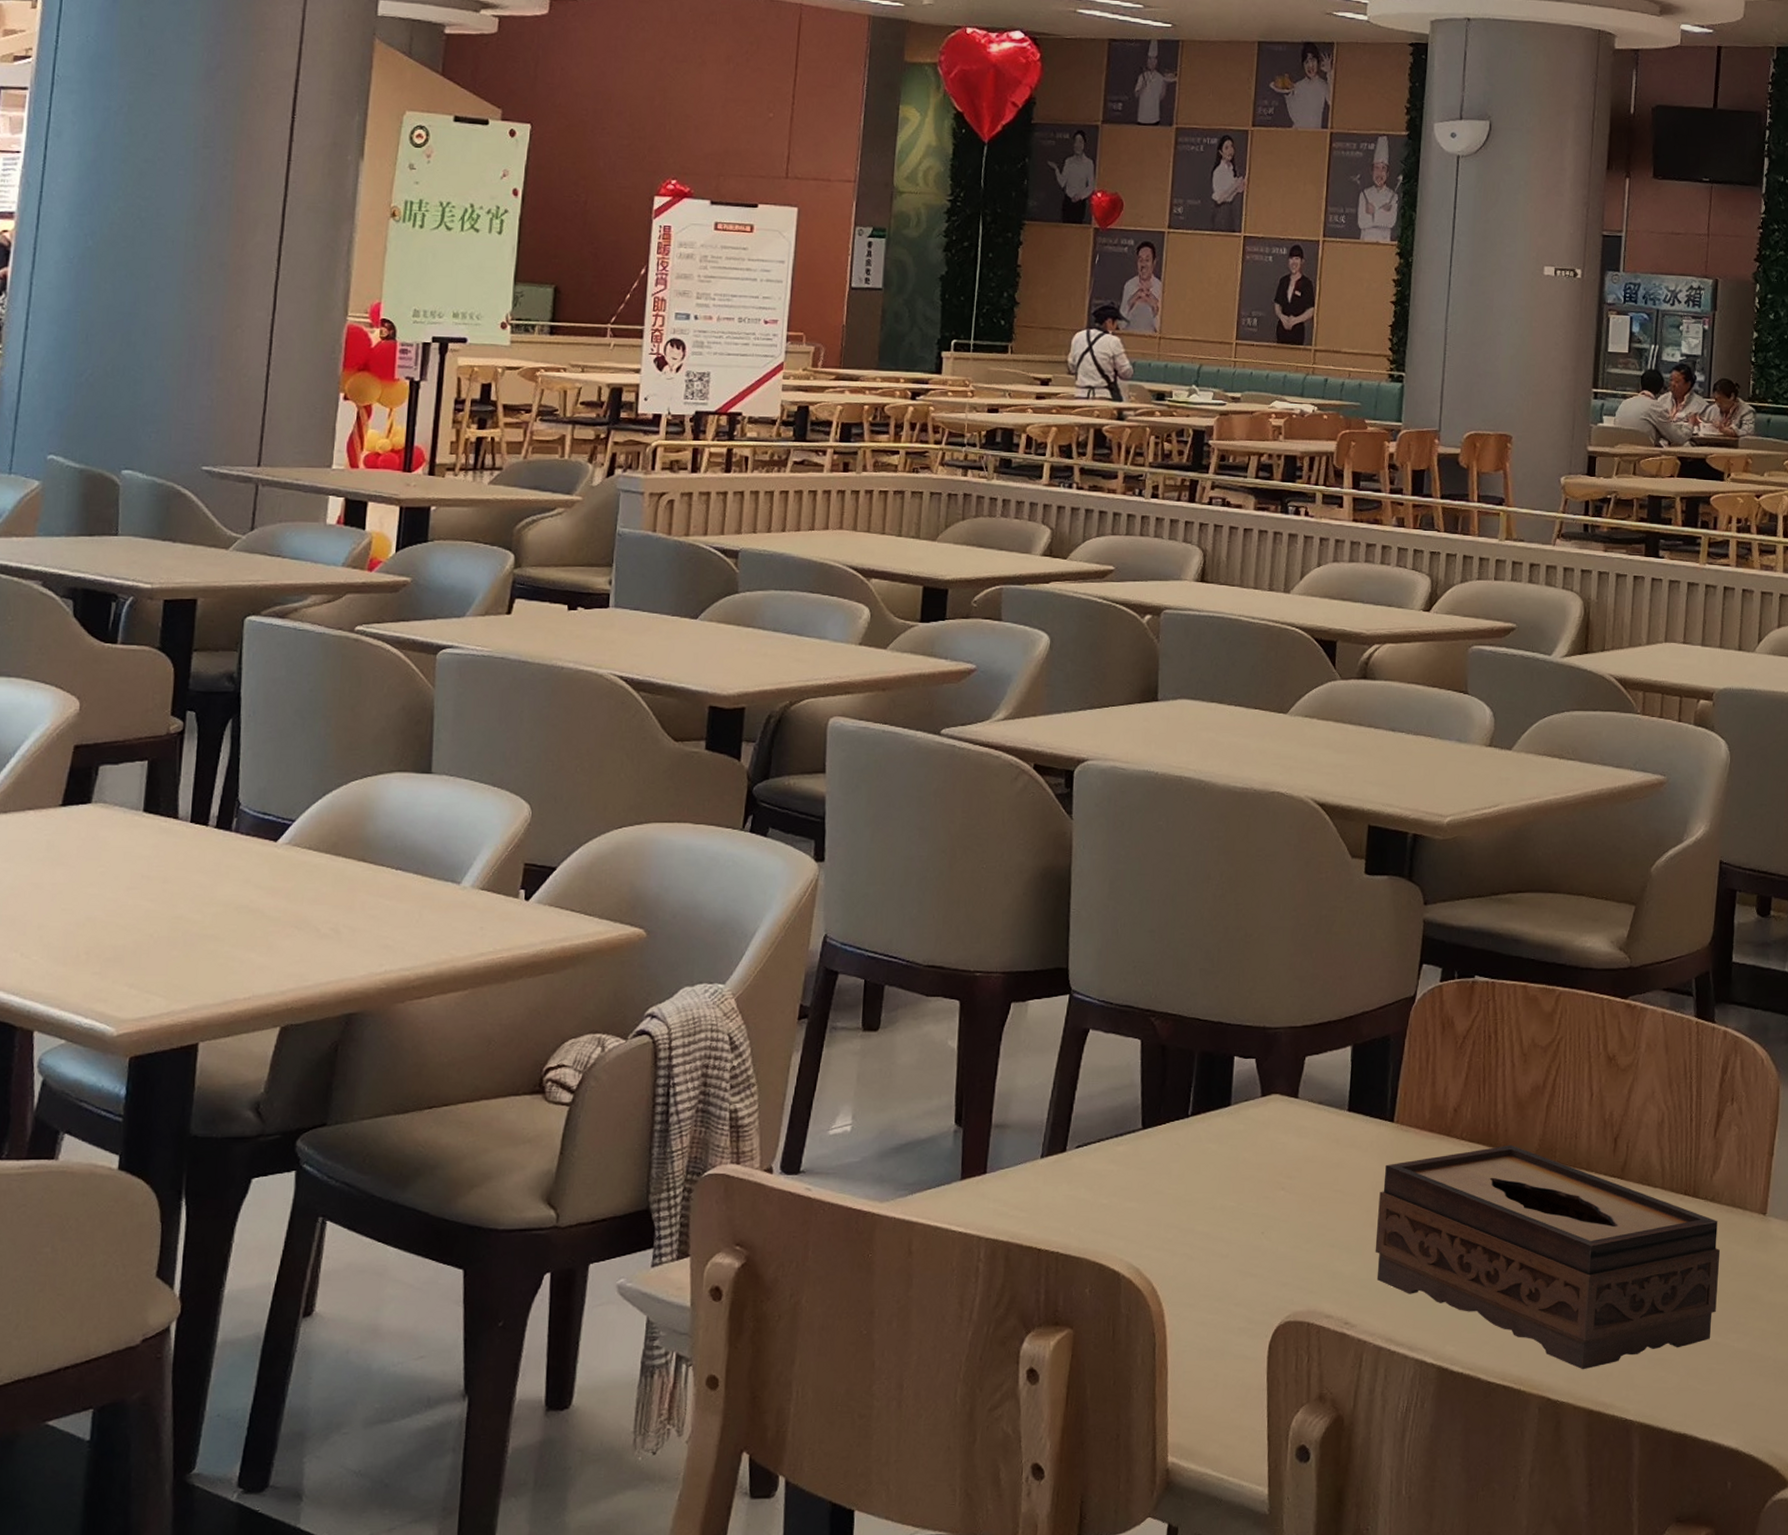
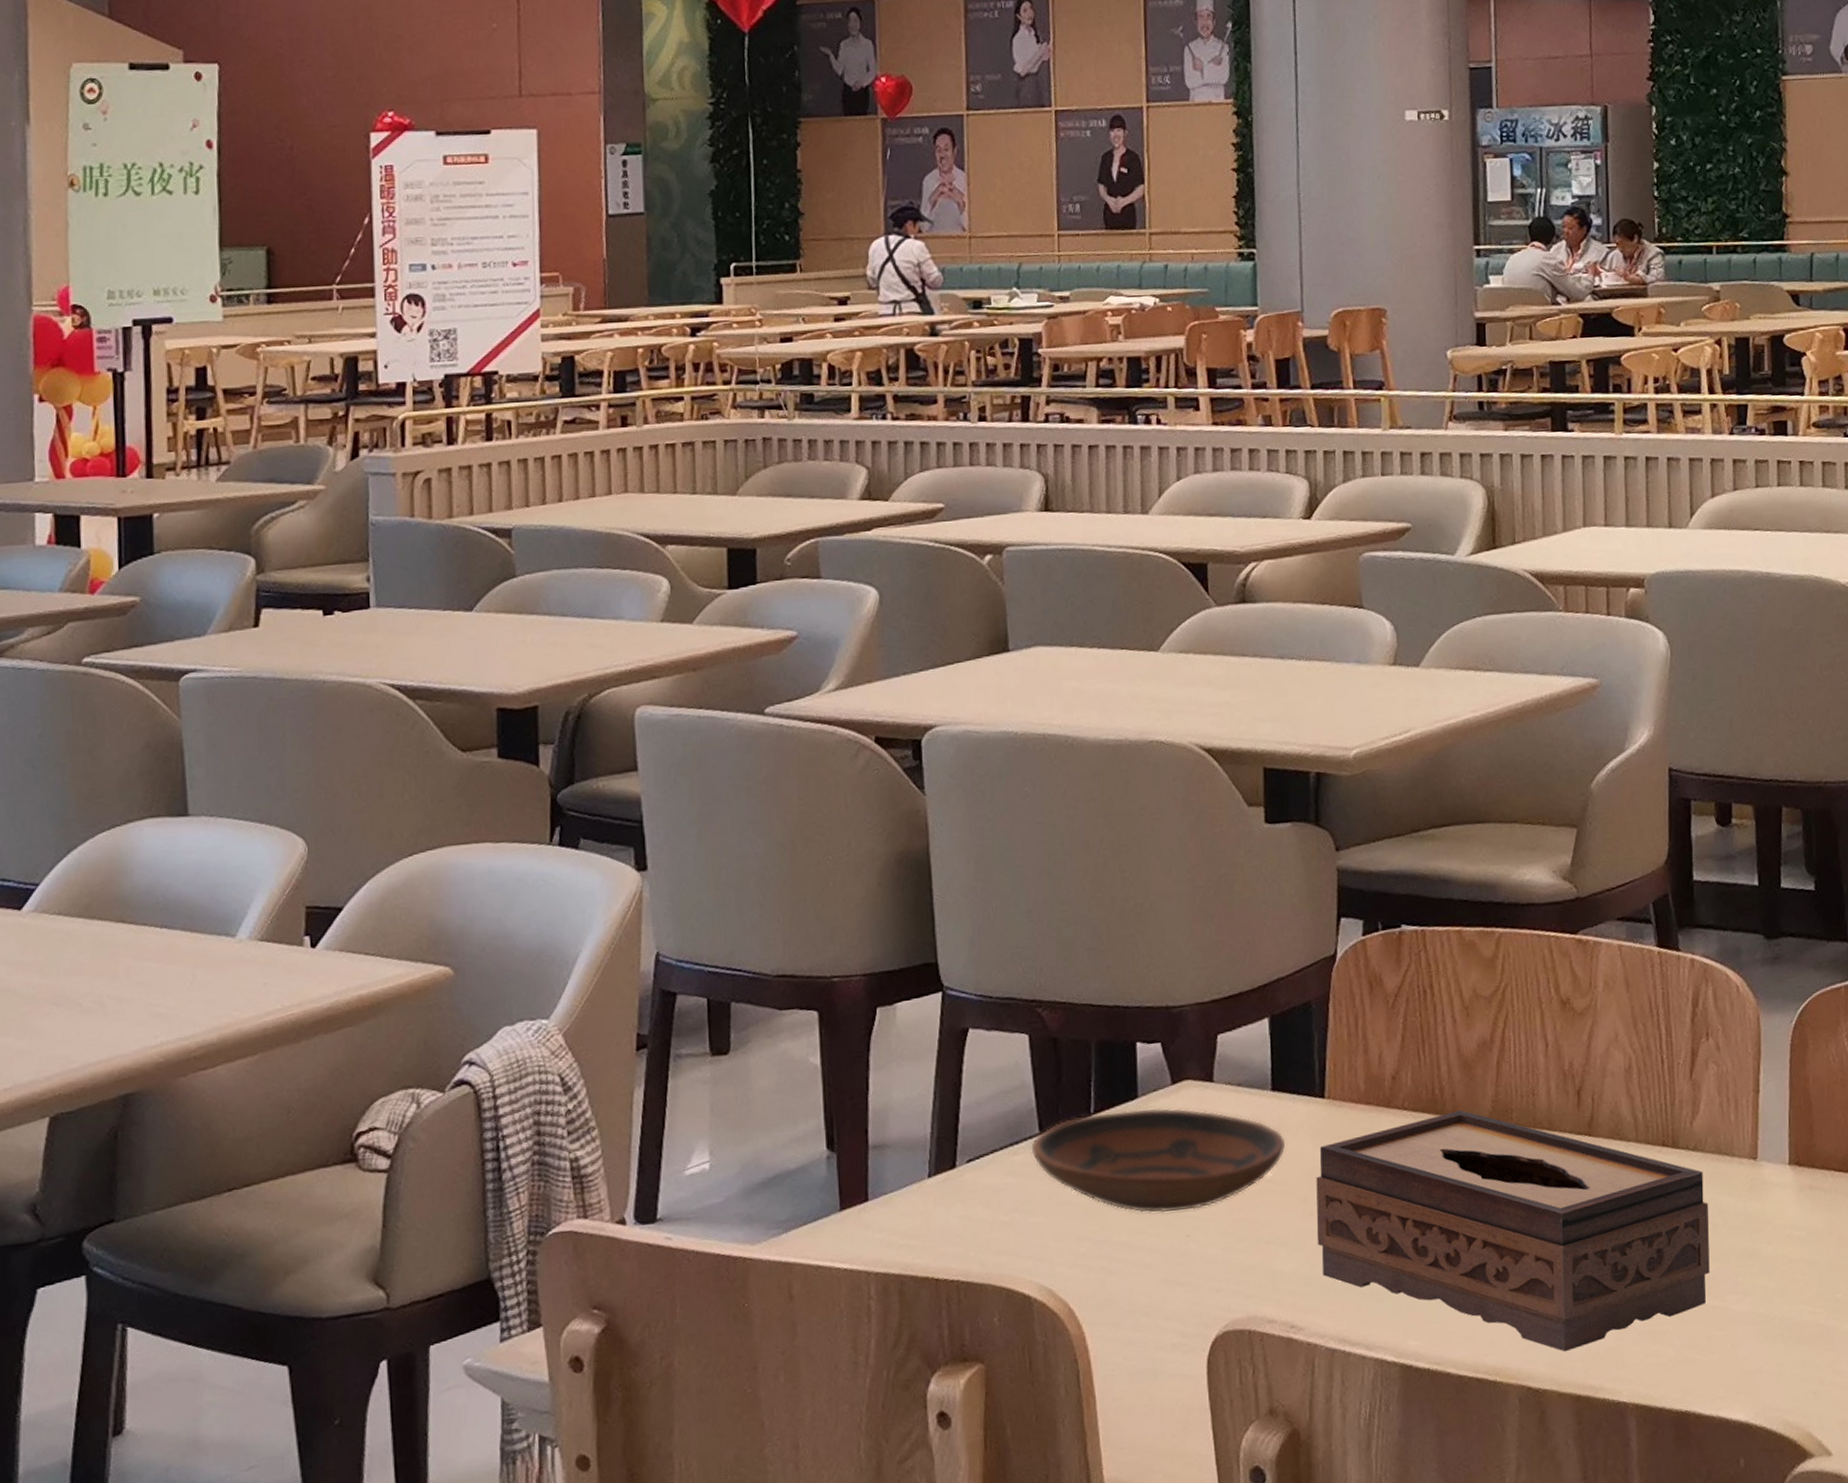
bowl: none [1133,1116,1356,1210] -> present [1031,1108,1286,1213]

